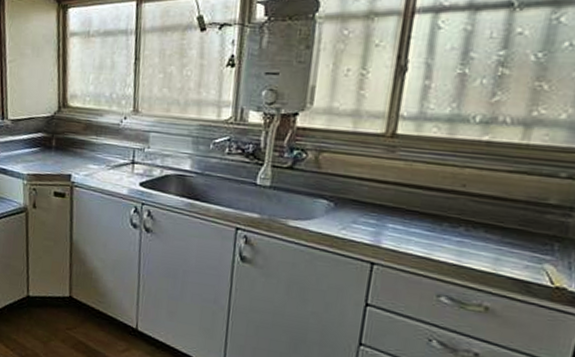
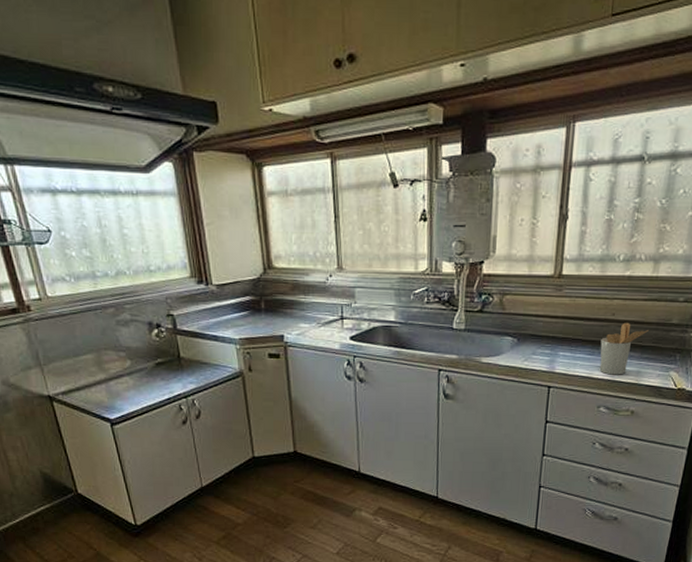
utensil holder: none [441,196,514,261] -> present [599,322,649,375]

